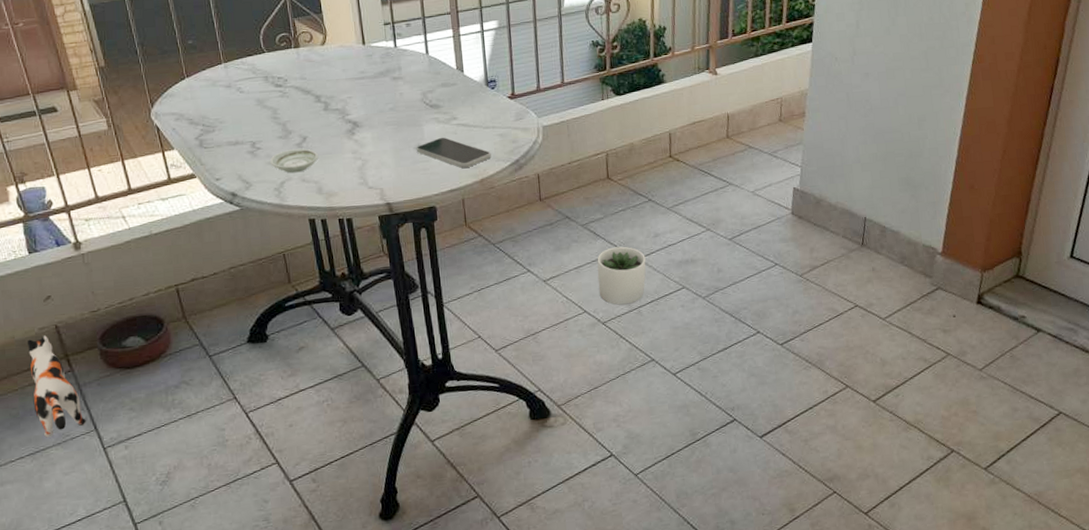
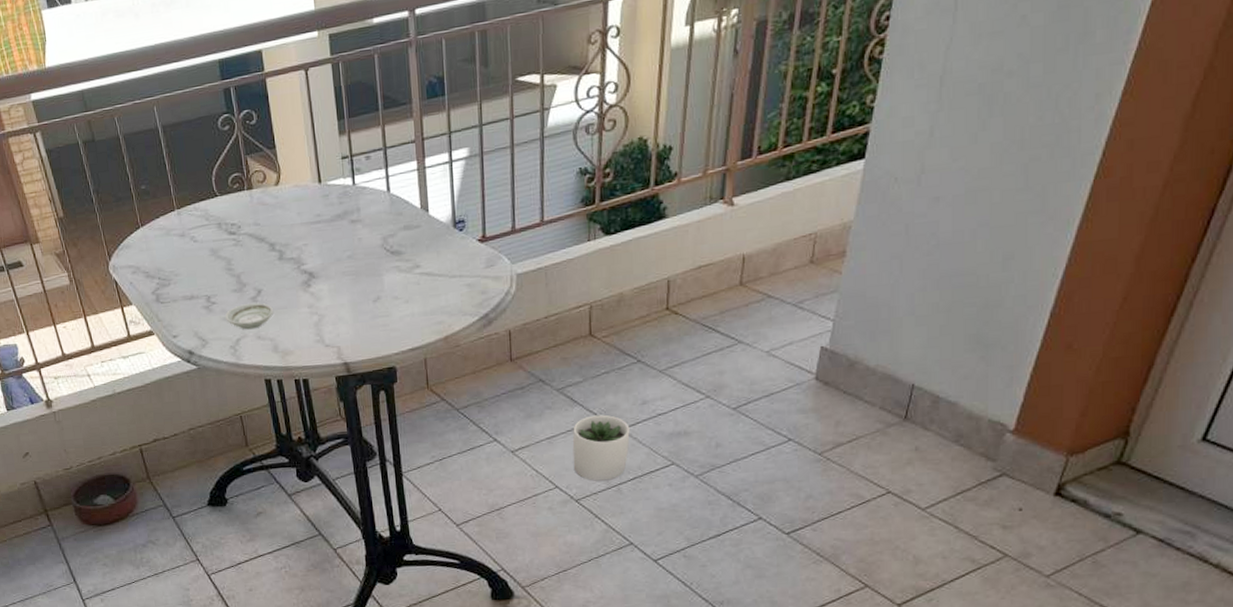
cat: present [27,335,86,438] -> none [11,490,66,587]
mobile phone: present [416,137,491,169] -> none [375,288,457,324]

